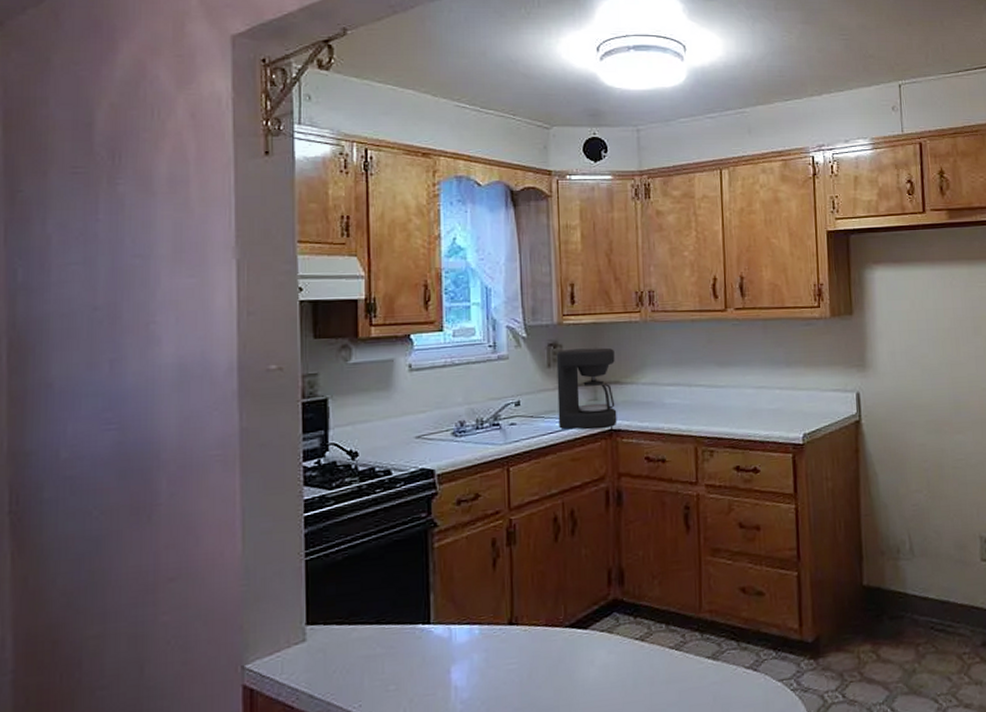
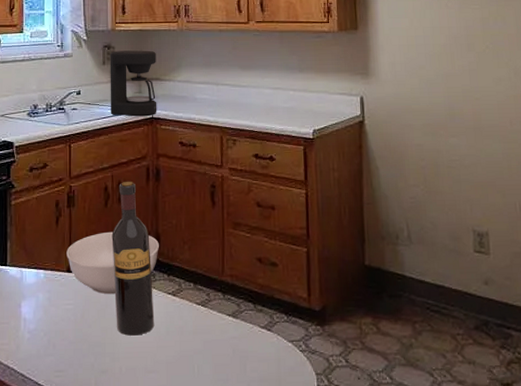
bowl: none [507,570,623,647] -> present [66,231,159,295]
wine bottle: none [564,508,620,694] -> present [111,181,155,336]

